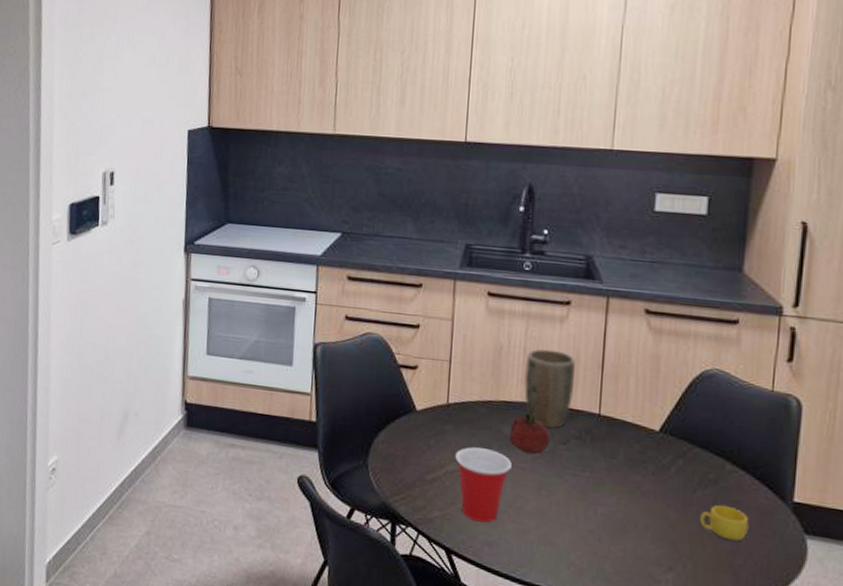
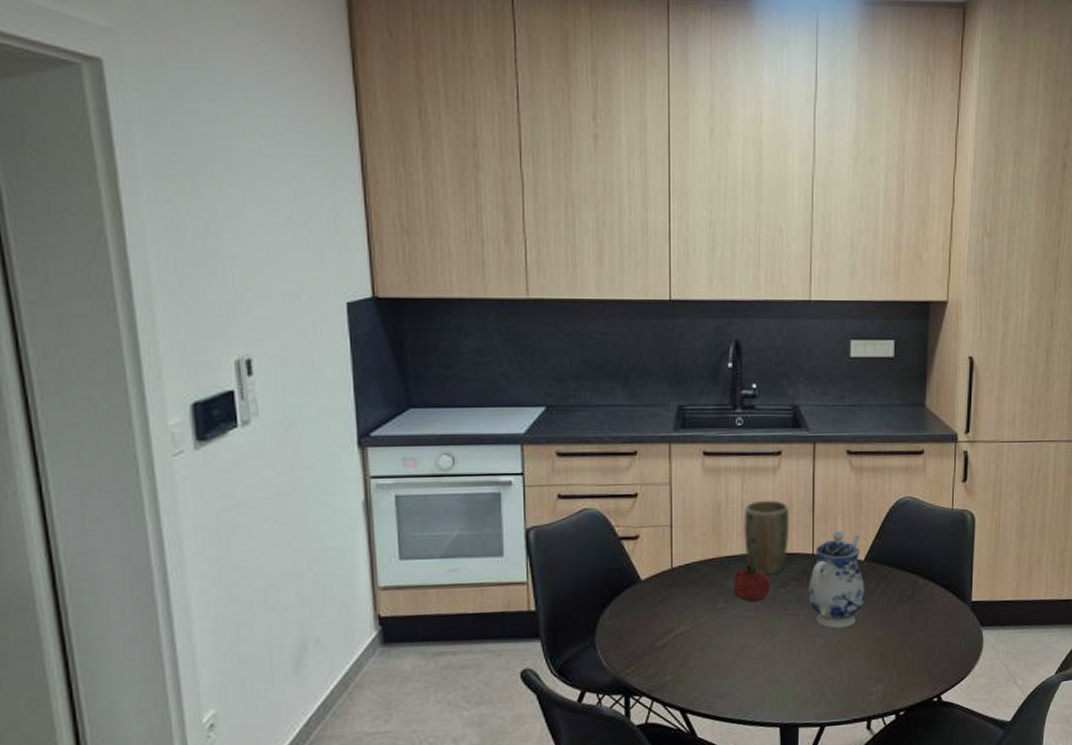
cup: present [455,447,512,523] -> none [683,605,737,677]
teapot: none [591,392,659,501] -> present [808,530,866,629]
cup: present [700,505,749,541] -> none [901,615,939,645]

